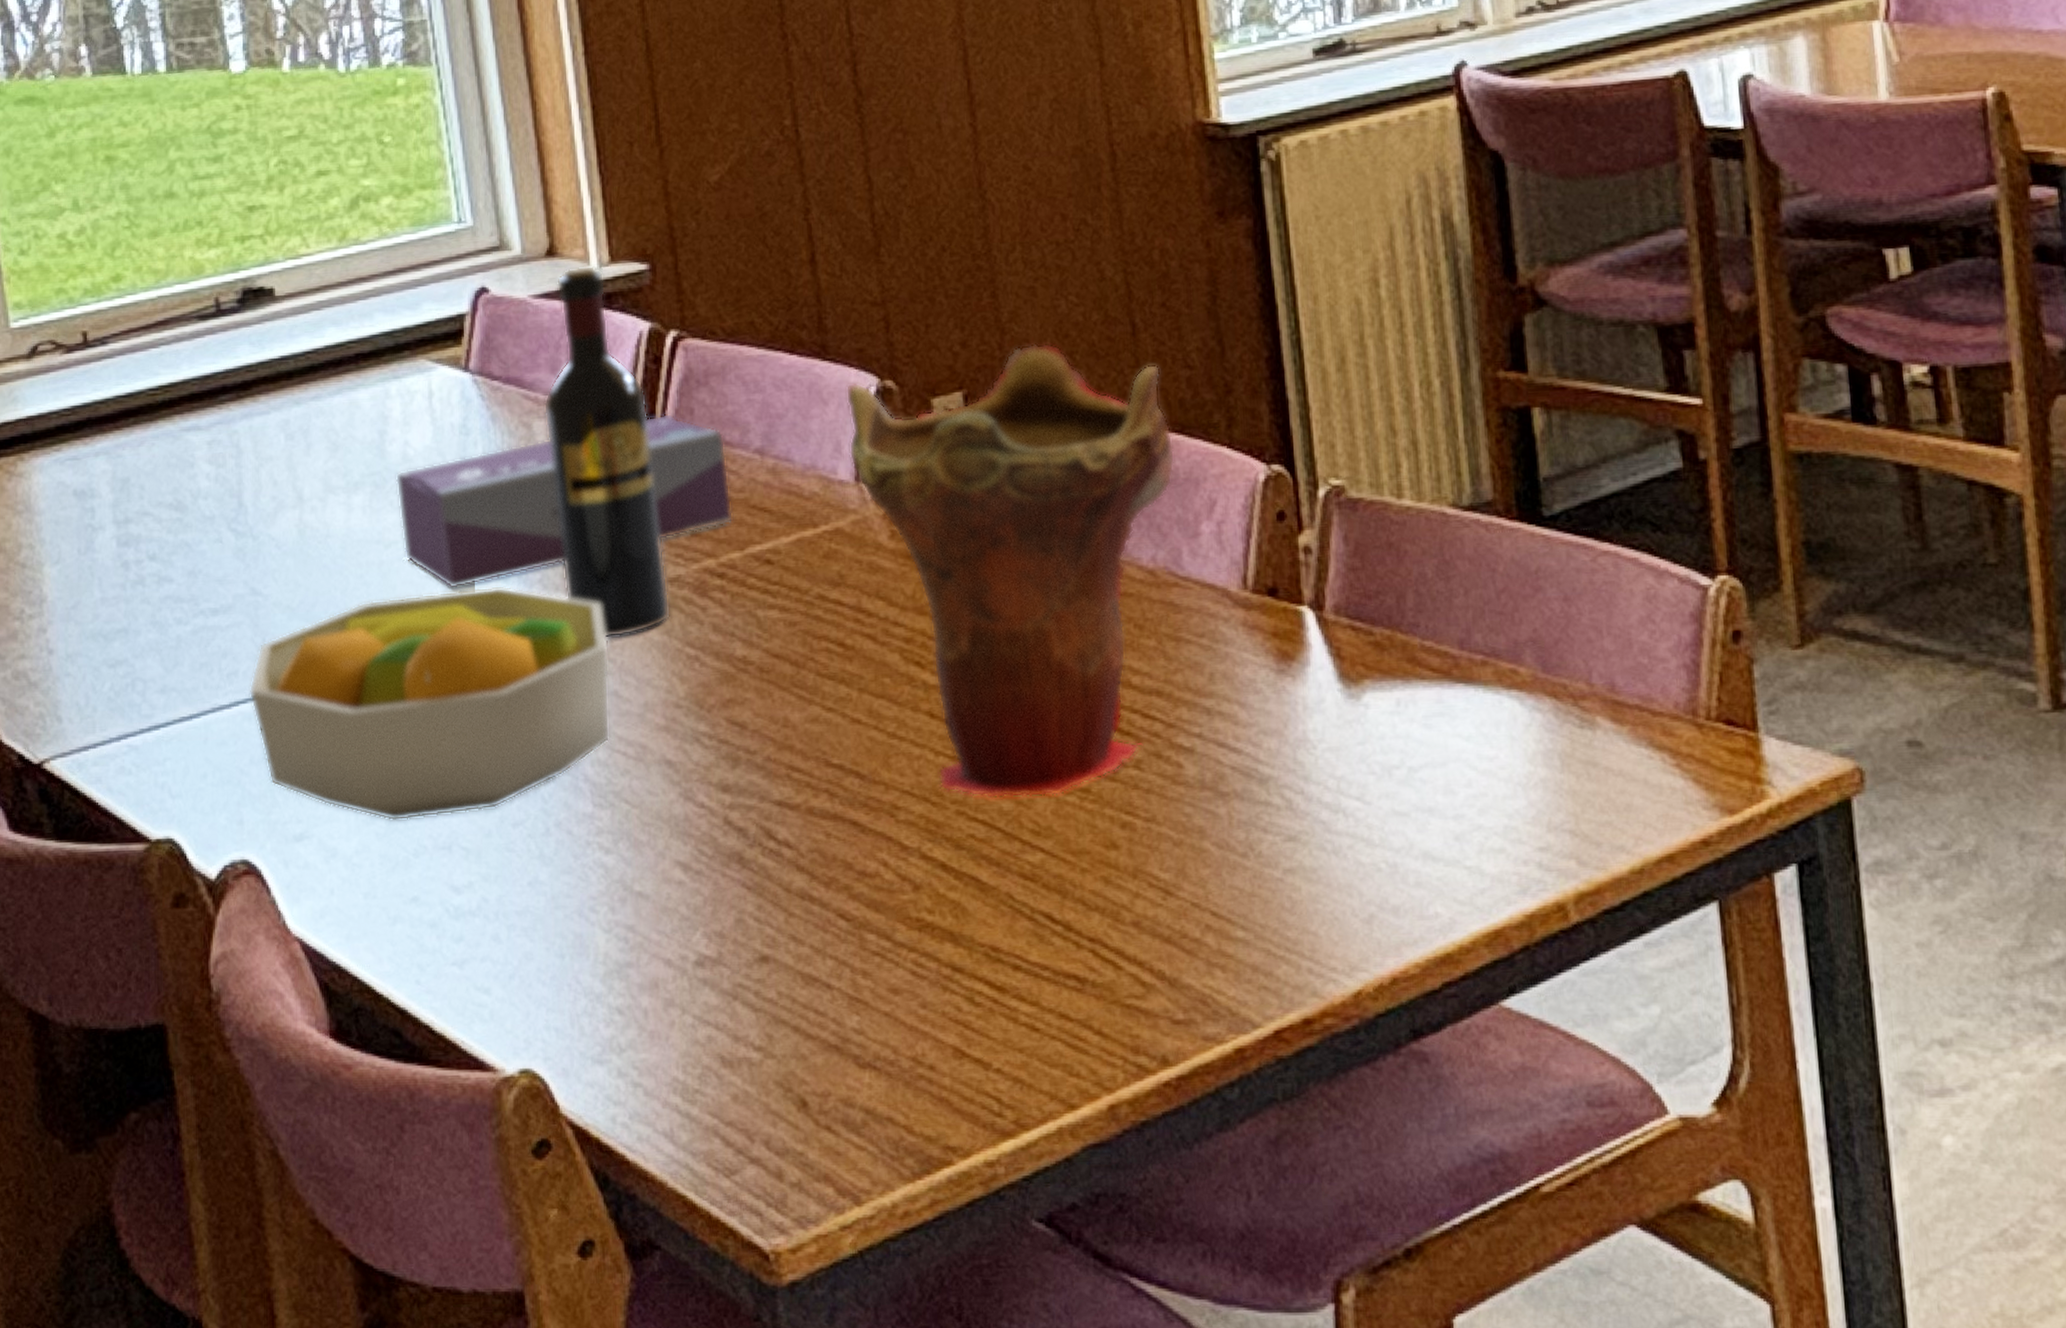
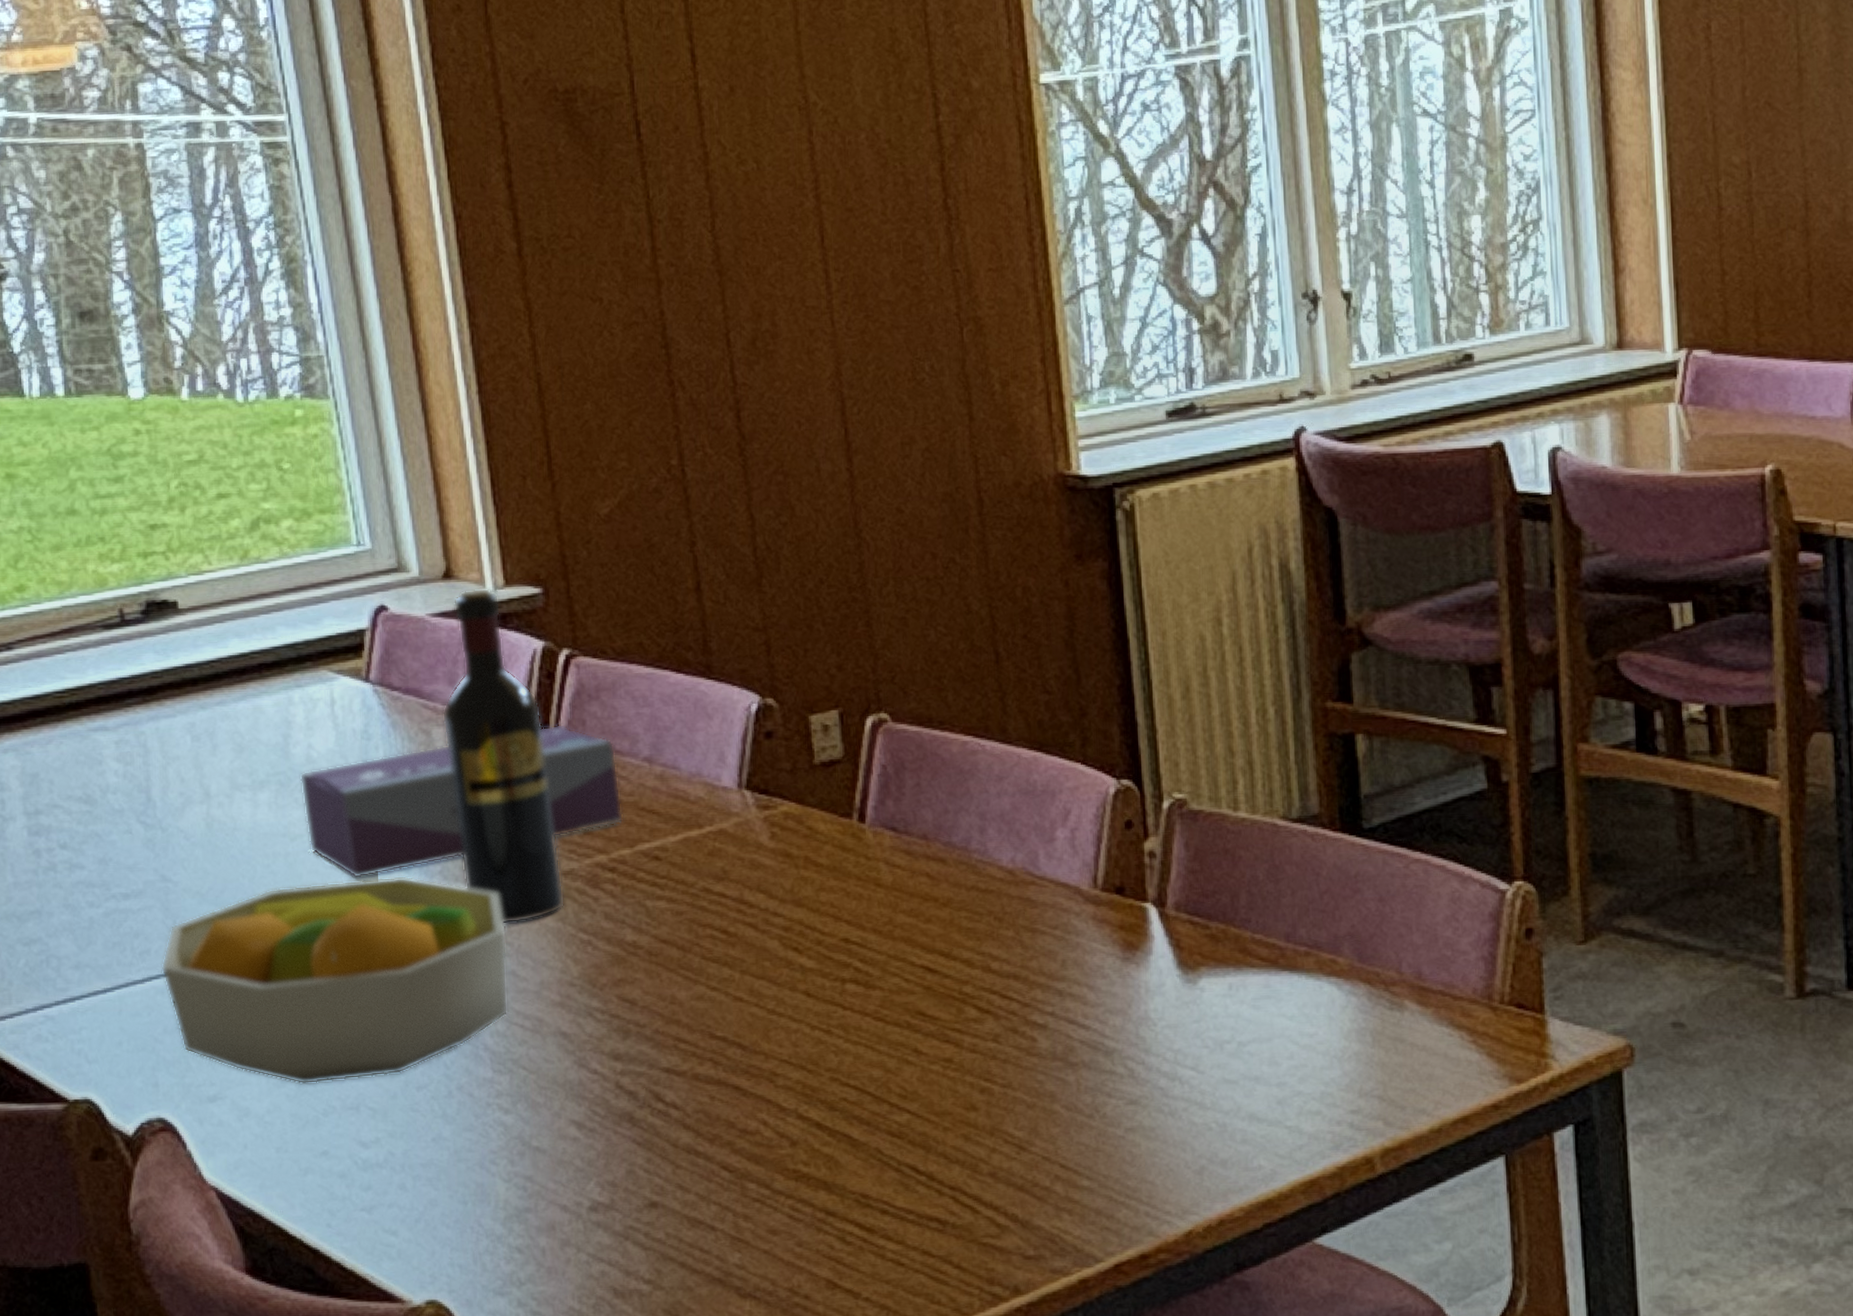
vase: present [845,342,1175,799] -> none [729,668,1034,1067]

